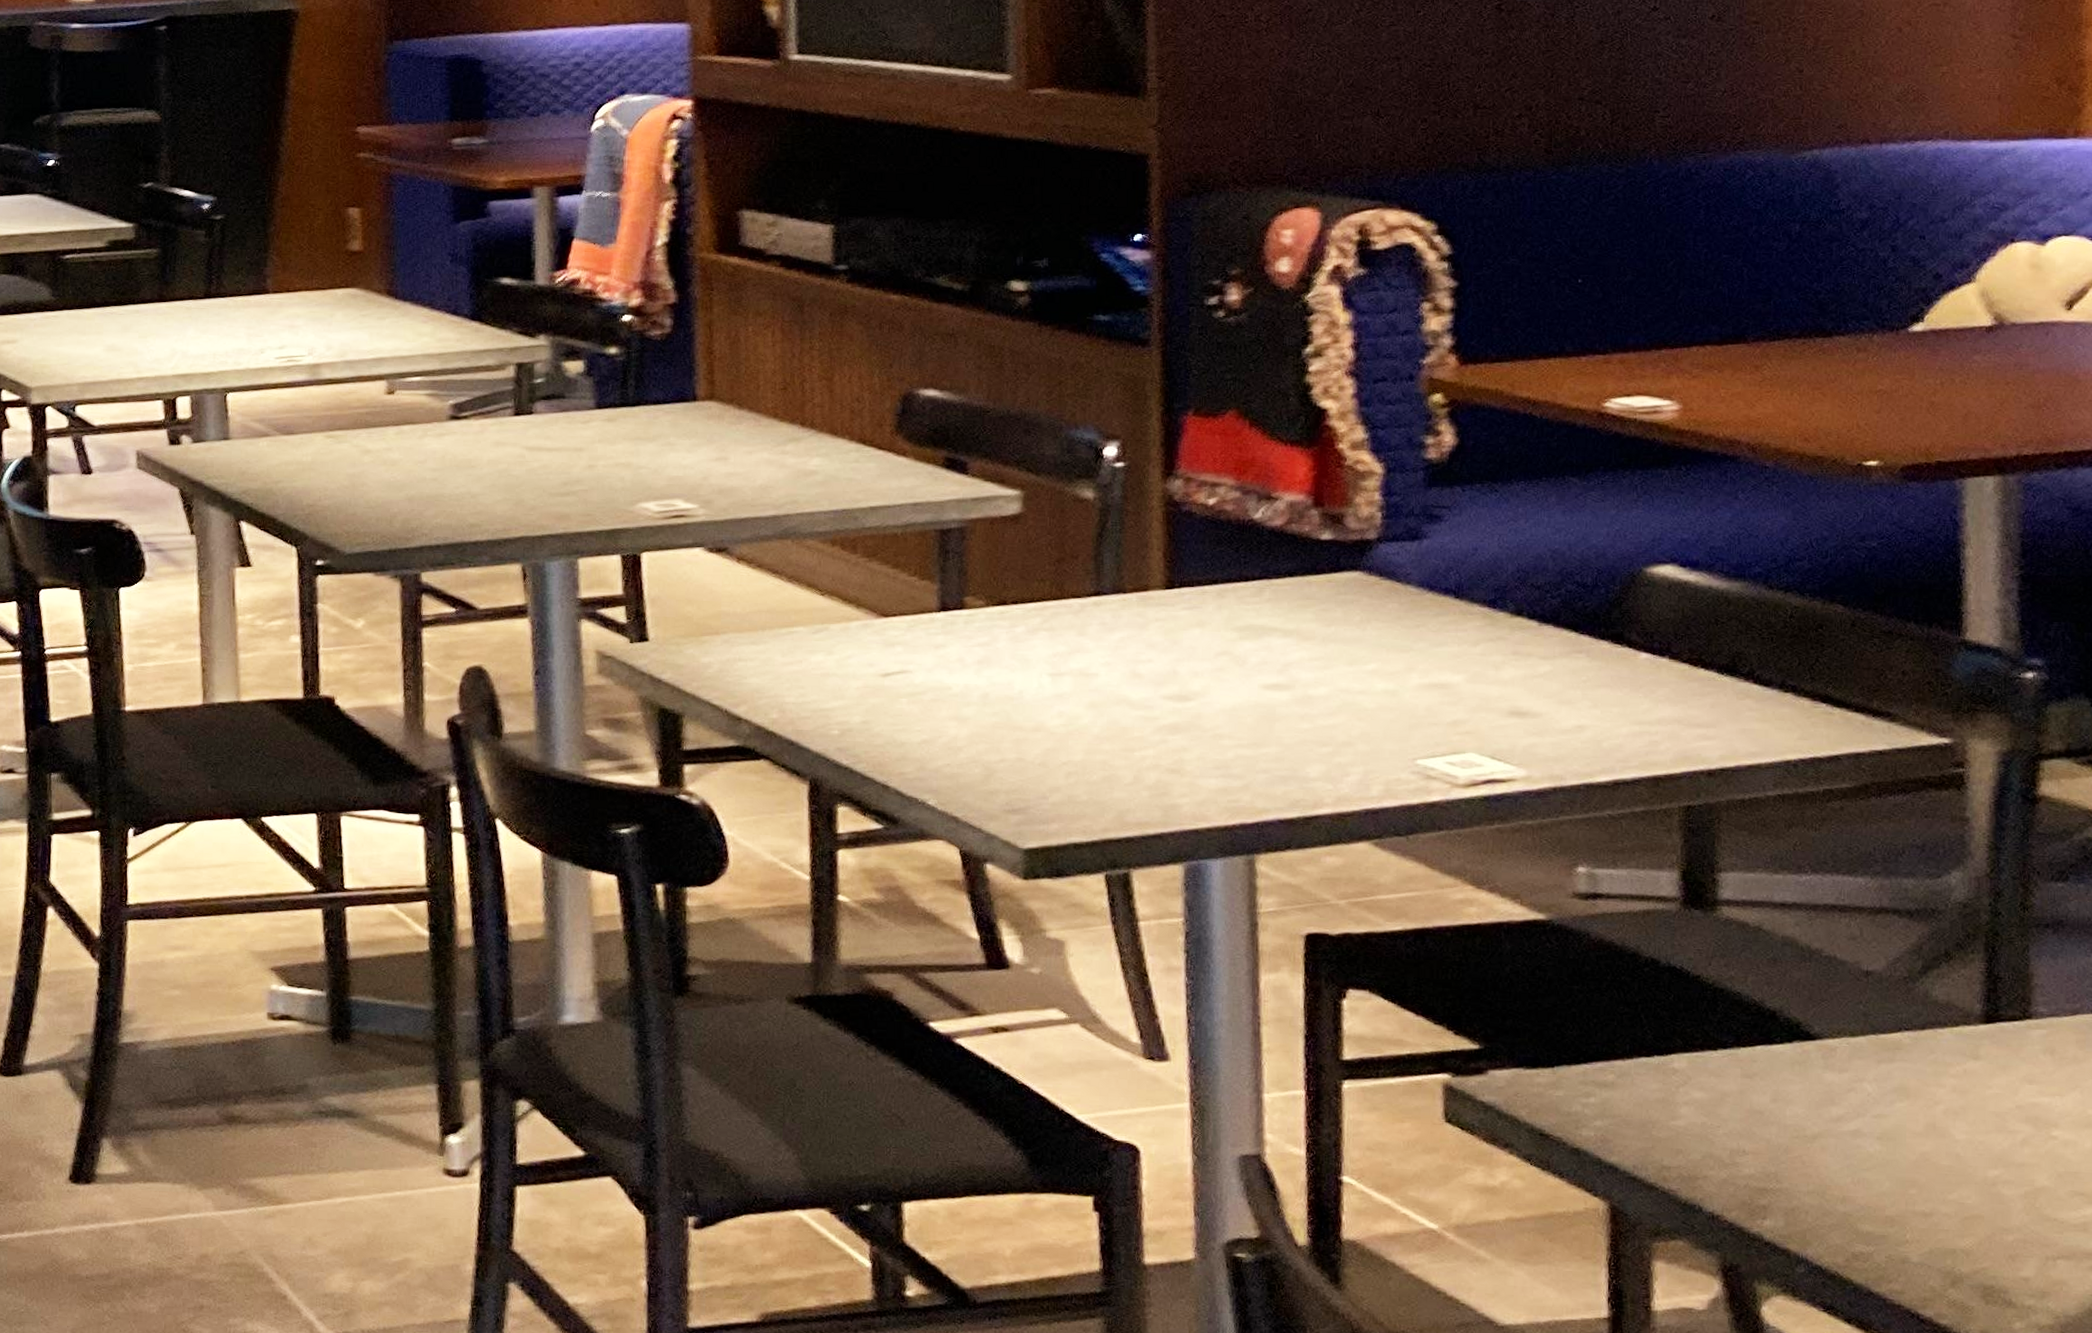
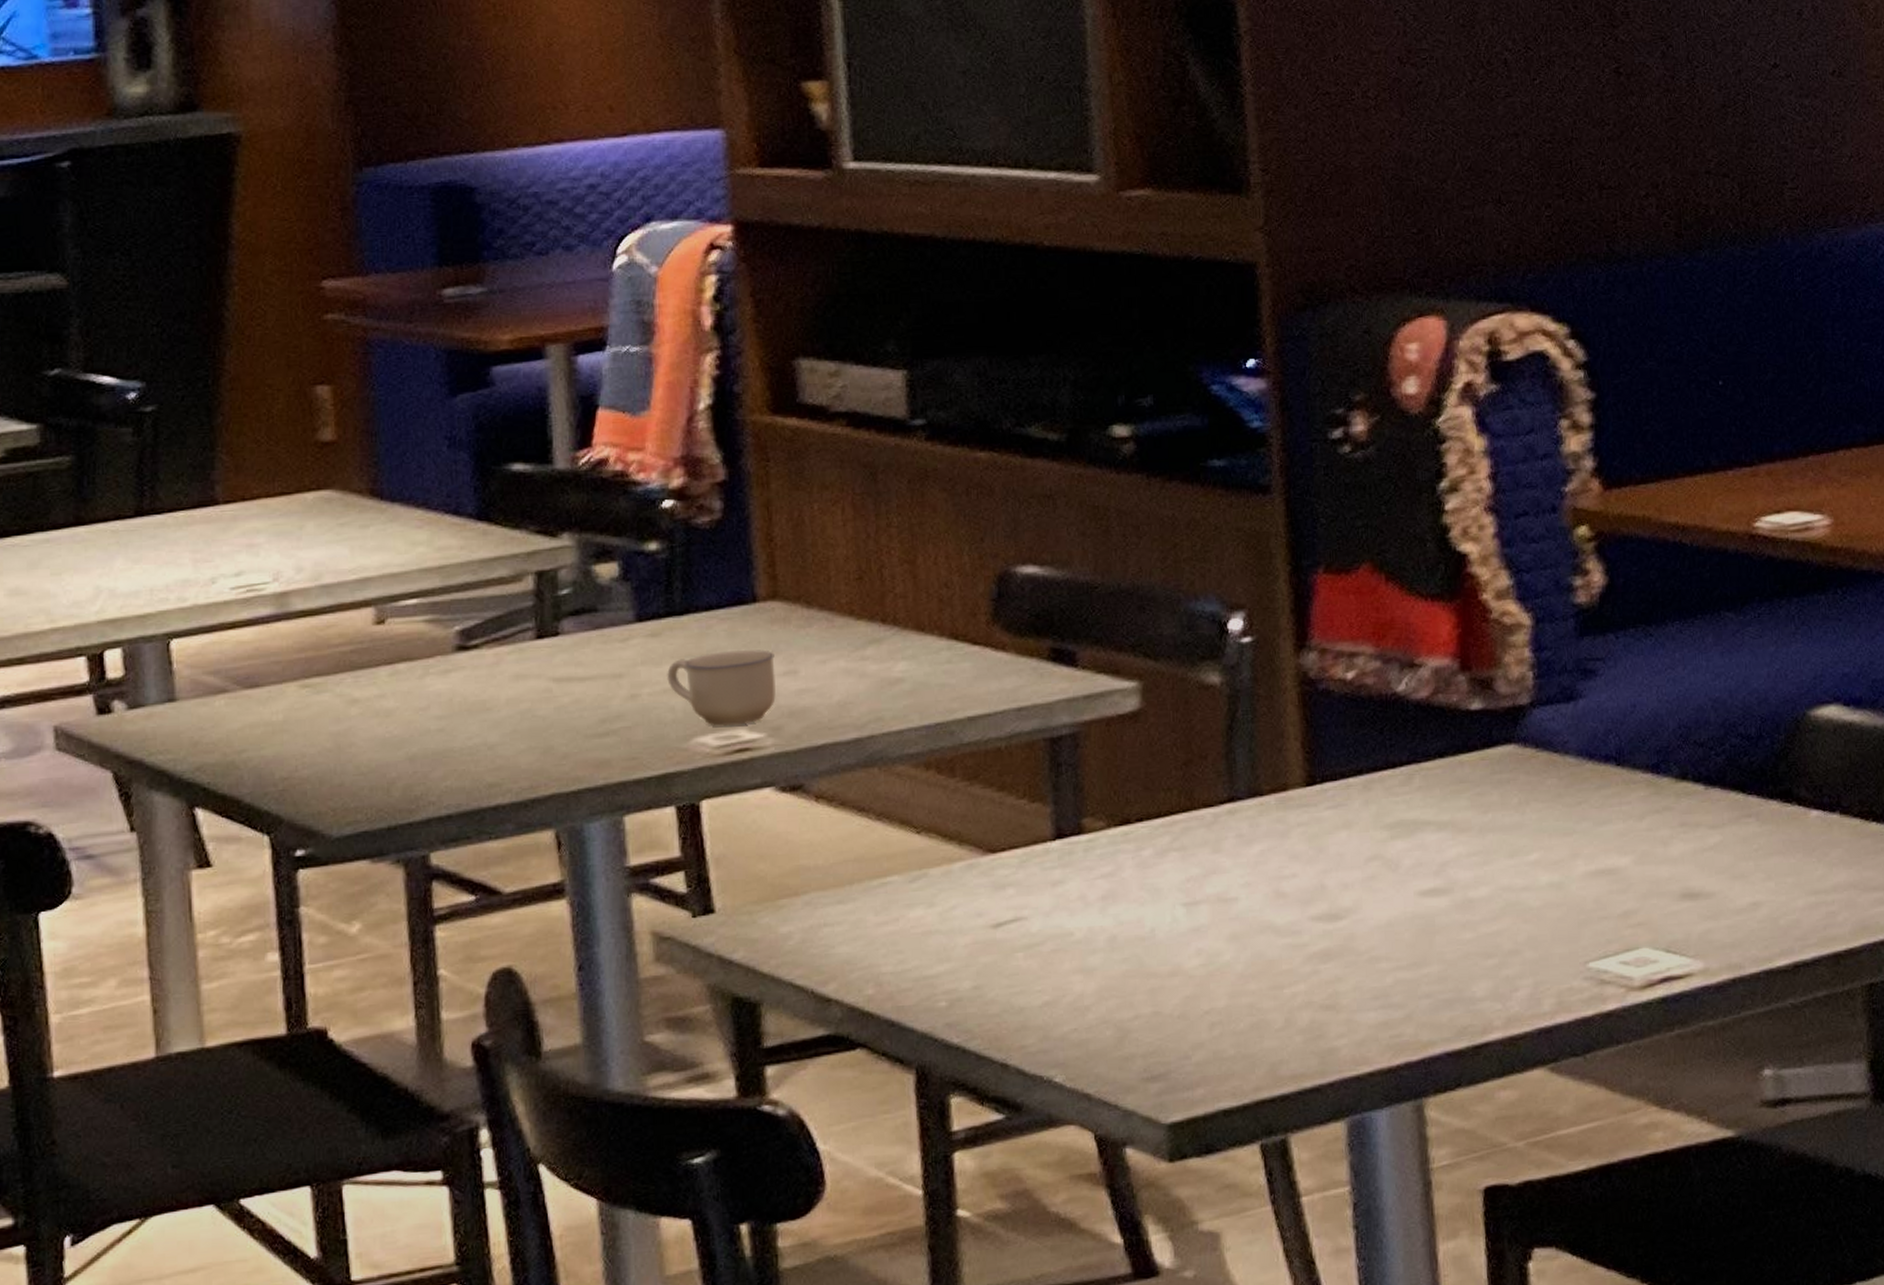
cup: none [619,437,709,497] -> present [667,649,776,726]

